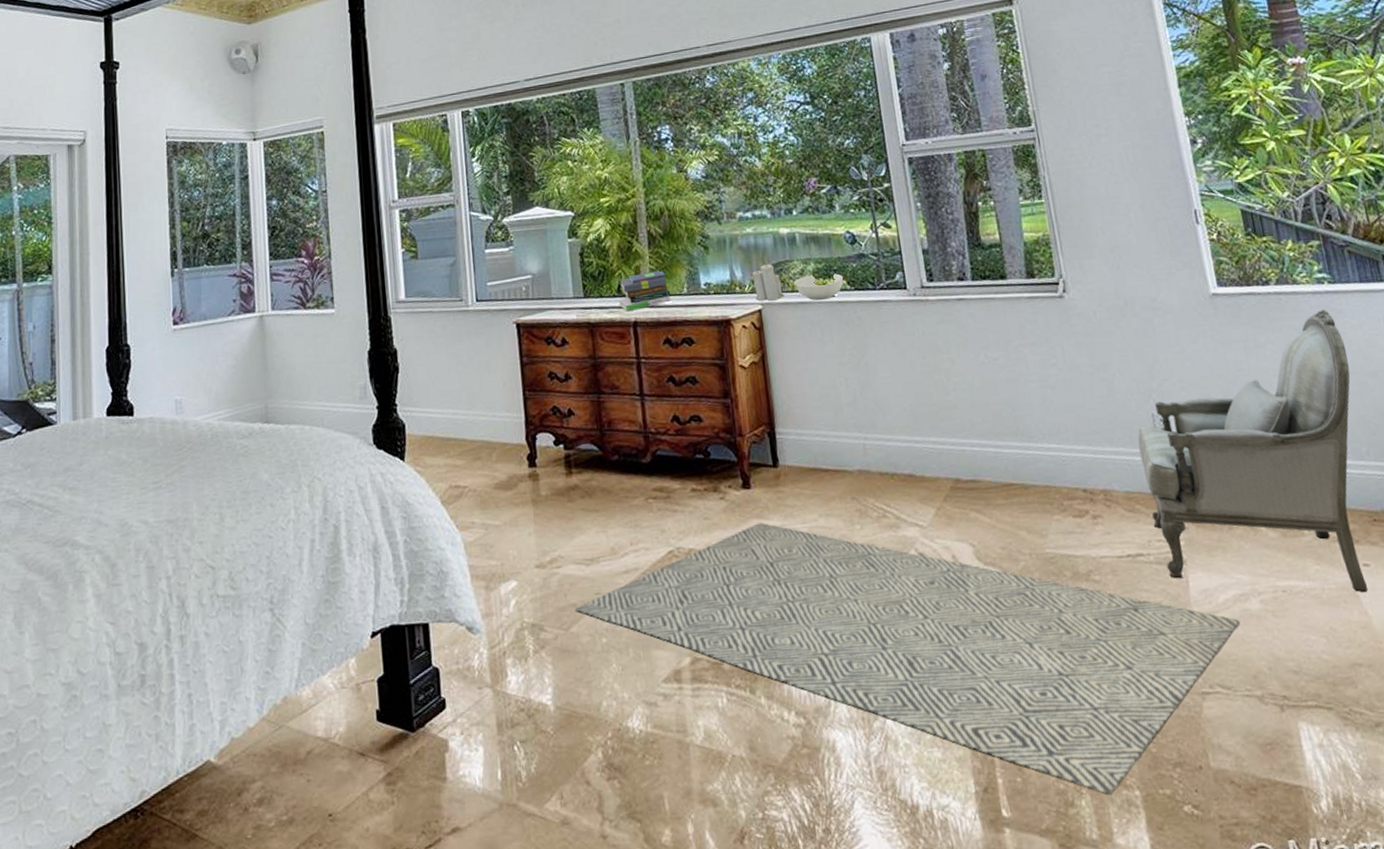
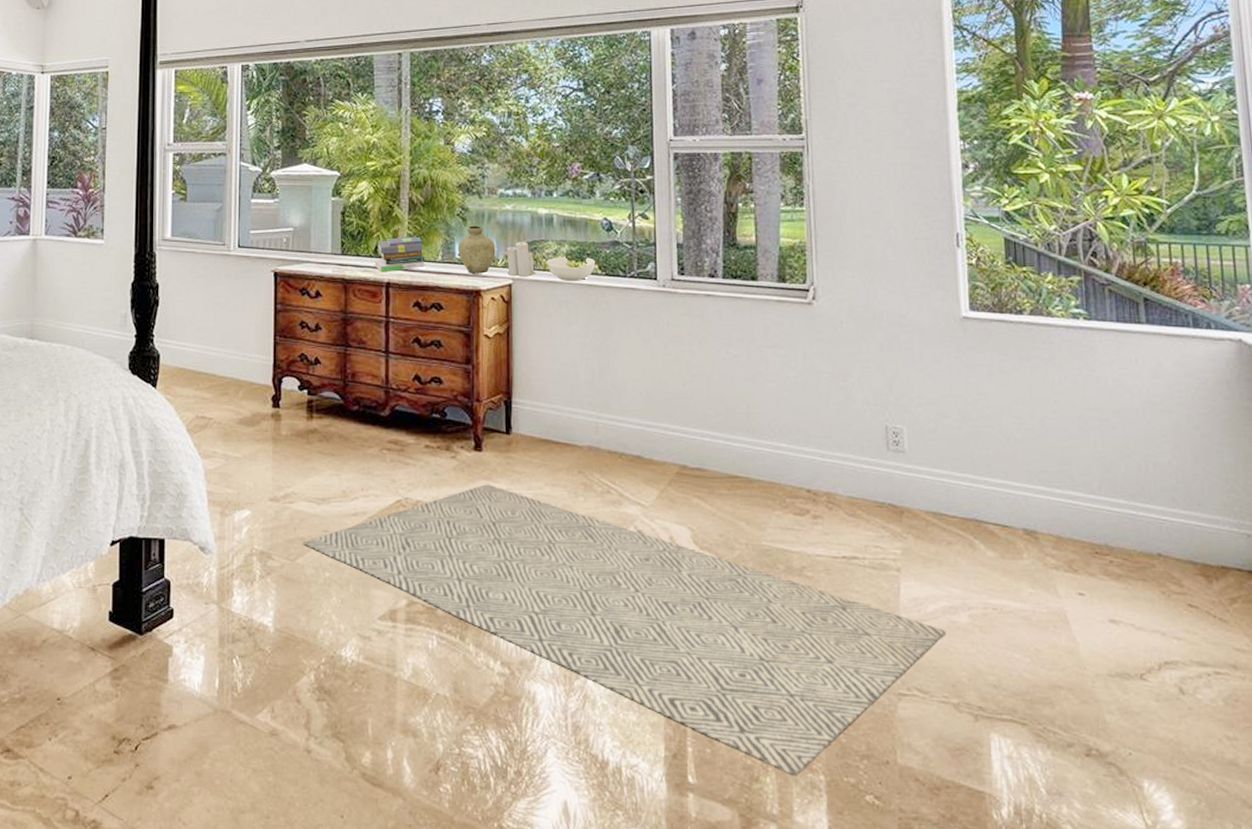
vase: none [702,253,742,304] -> present [457,226,496,275]
armchair: present [1138,309,1368,594] -> none [868,343,1093,621]

